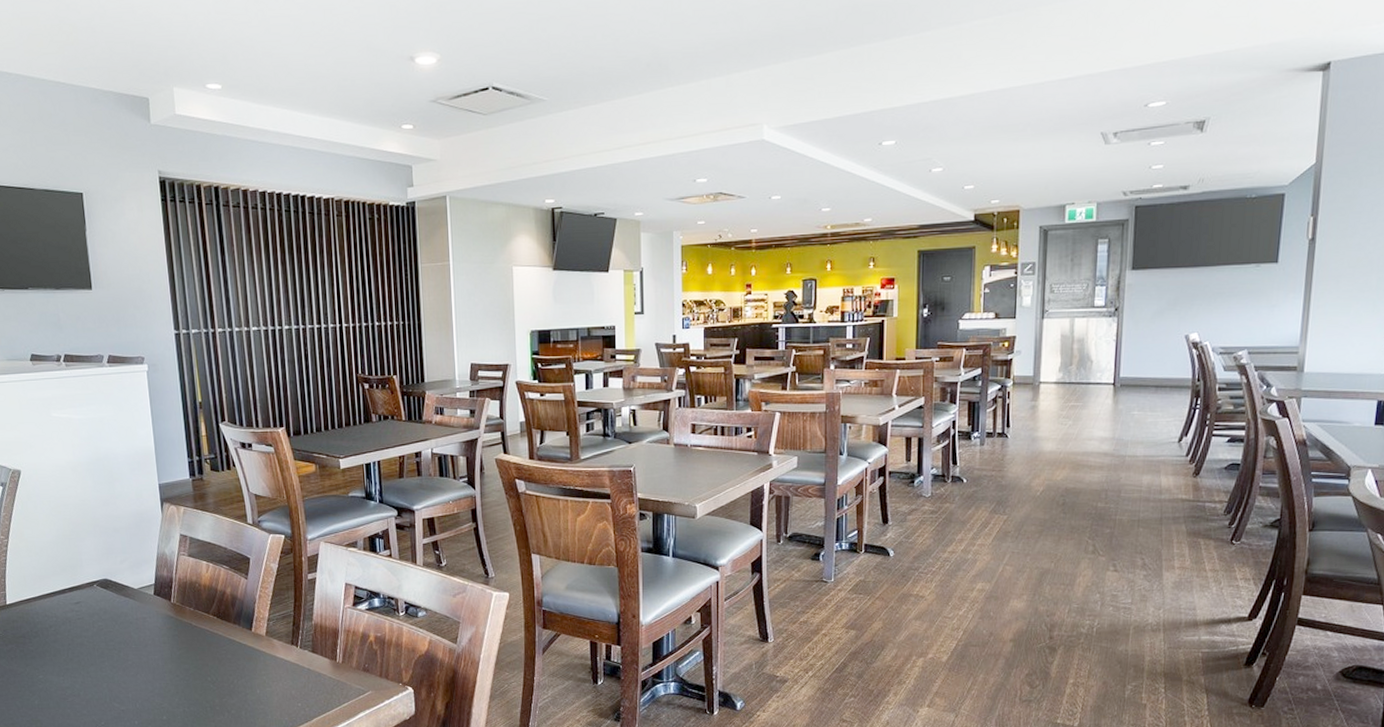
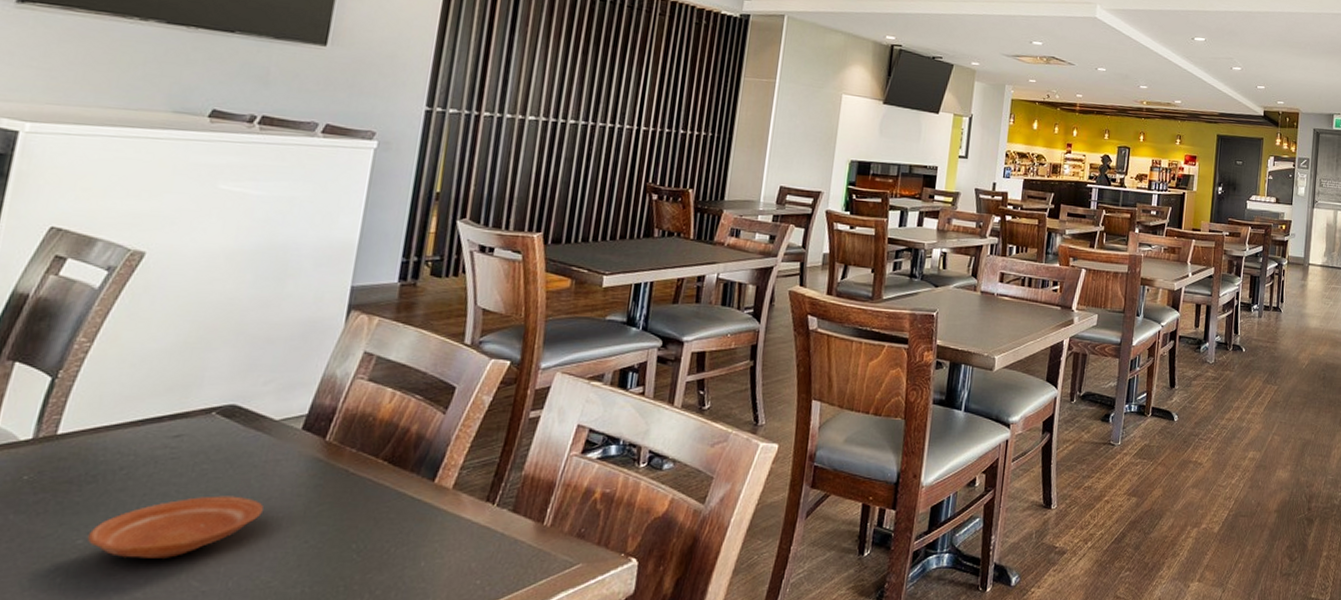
plate: none [44,644,144,688] -> present [87,495,263,558]

